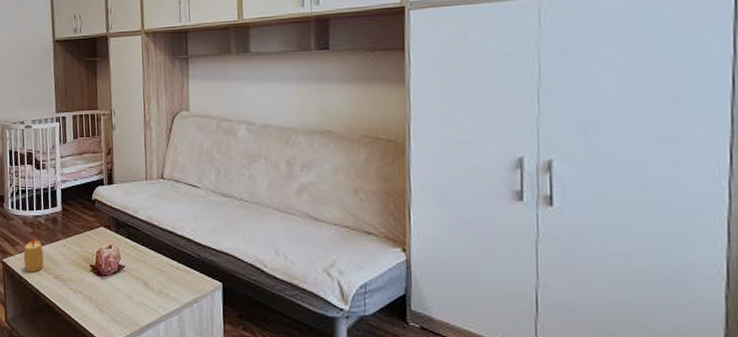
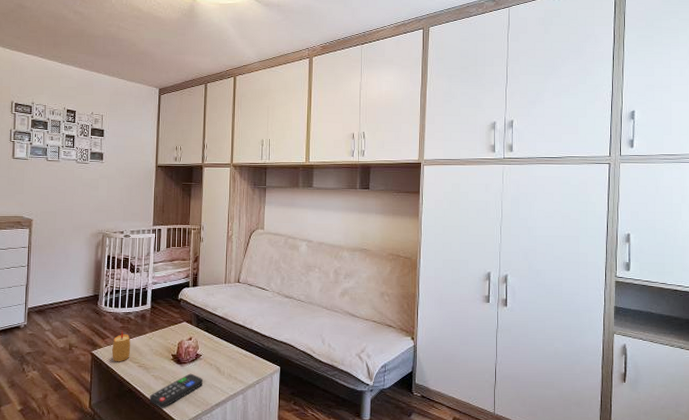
remote control: none [69,287,130,327] -> present [149,373,203,408]

